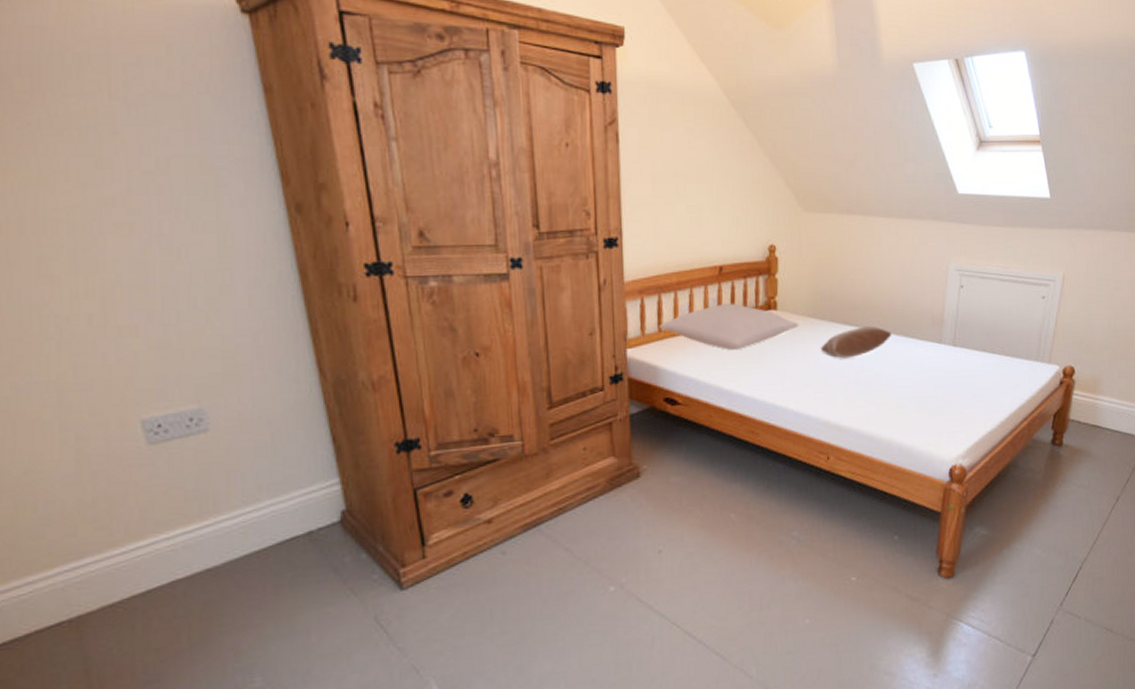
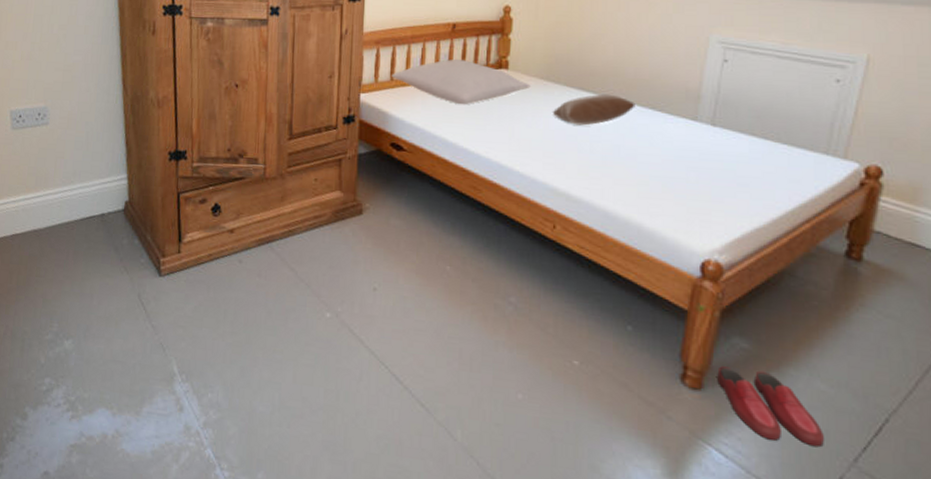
slippers: none [965,550,1040,605] -> present [717,366,824,448]

